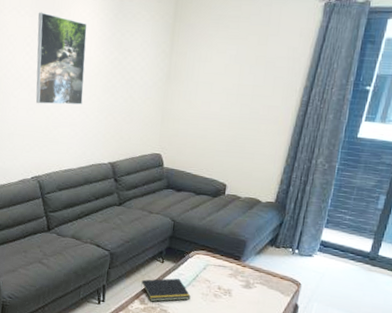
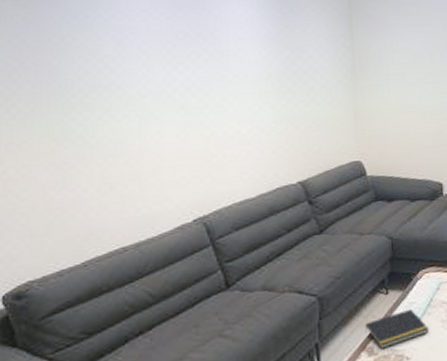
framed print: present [35,12,88,105] -> none [179,12,252,124]

